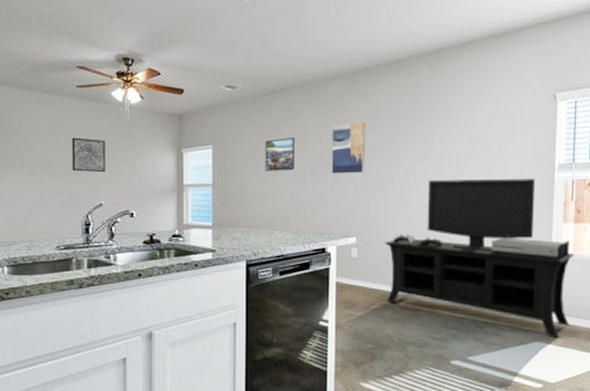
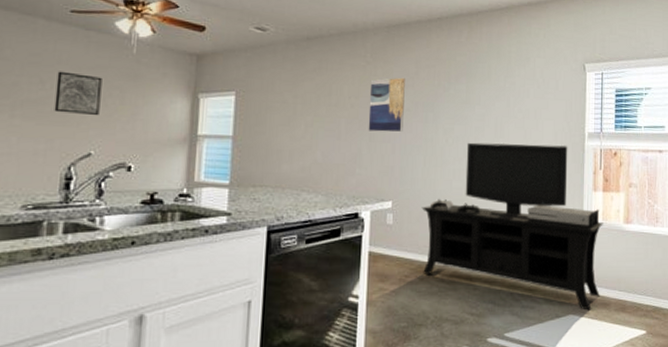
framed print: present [265,138,294,171] -> none [295,89,329,126]

